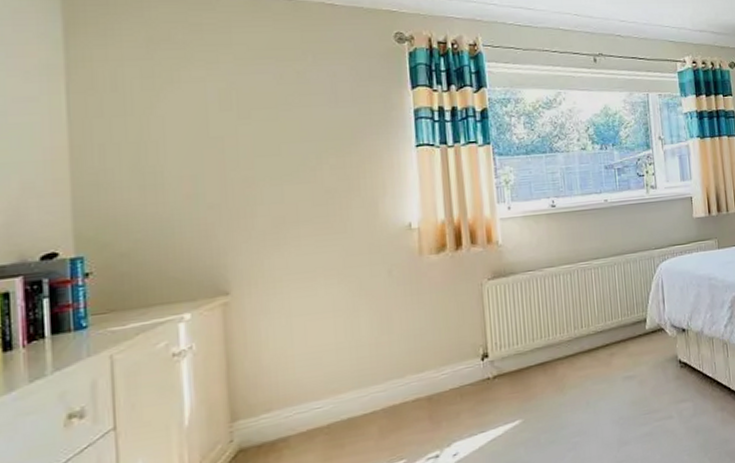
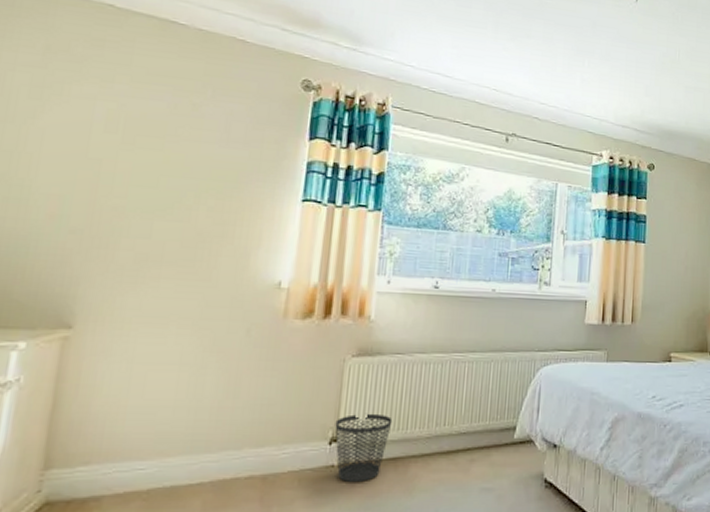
wastebasket: none [484,327,535,391] -> present [335,413,393,483]

